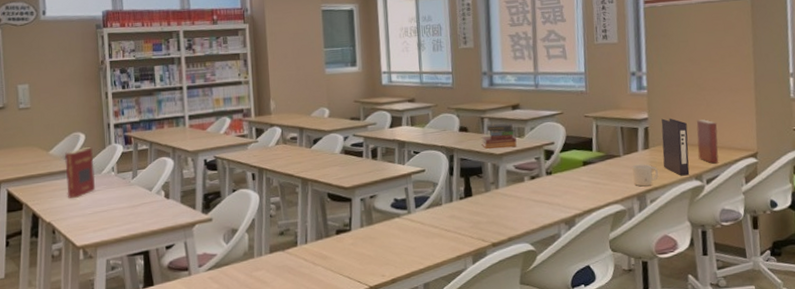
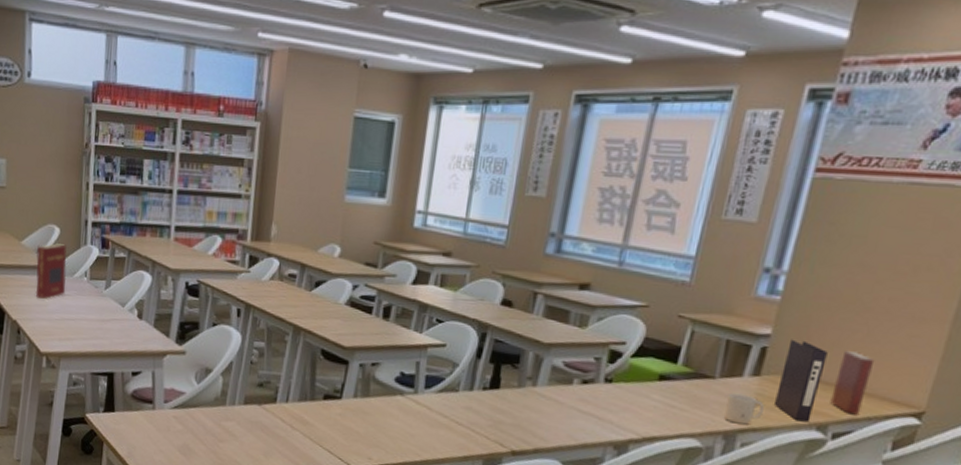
books: present [481,123,517,149] -> none [527,302,577,339]

